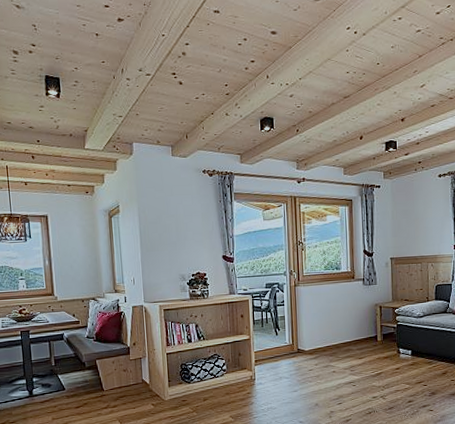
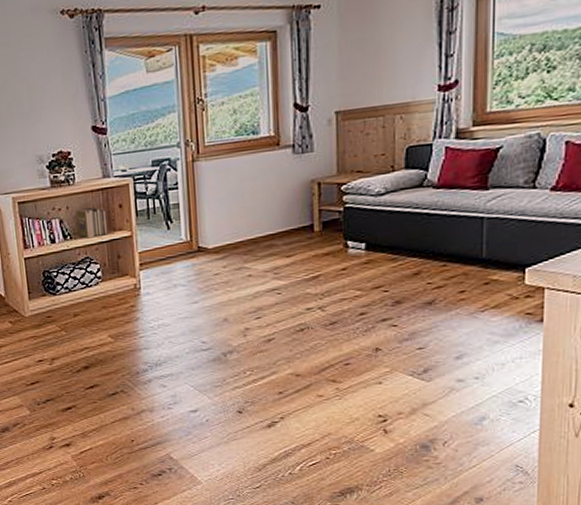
books: none [208,316,232,340] -> present [75,207,108,239]

